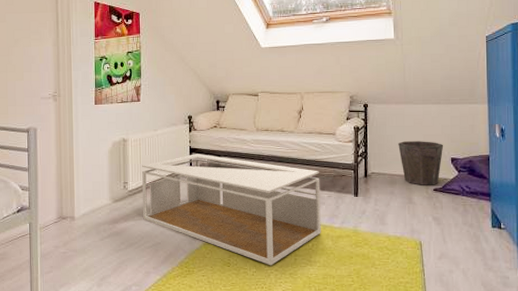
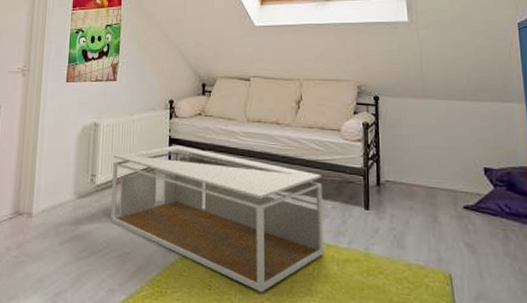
waste bin: present [398,141,444,185] -> none [417,143,474,202]

